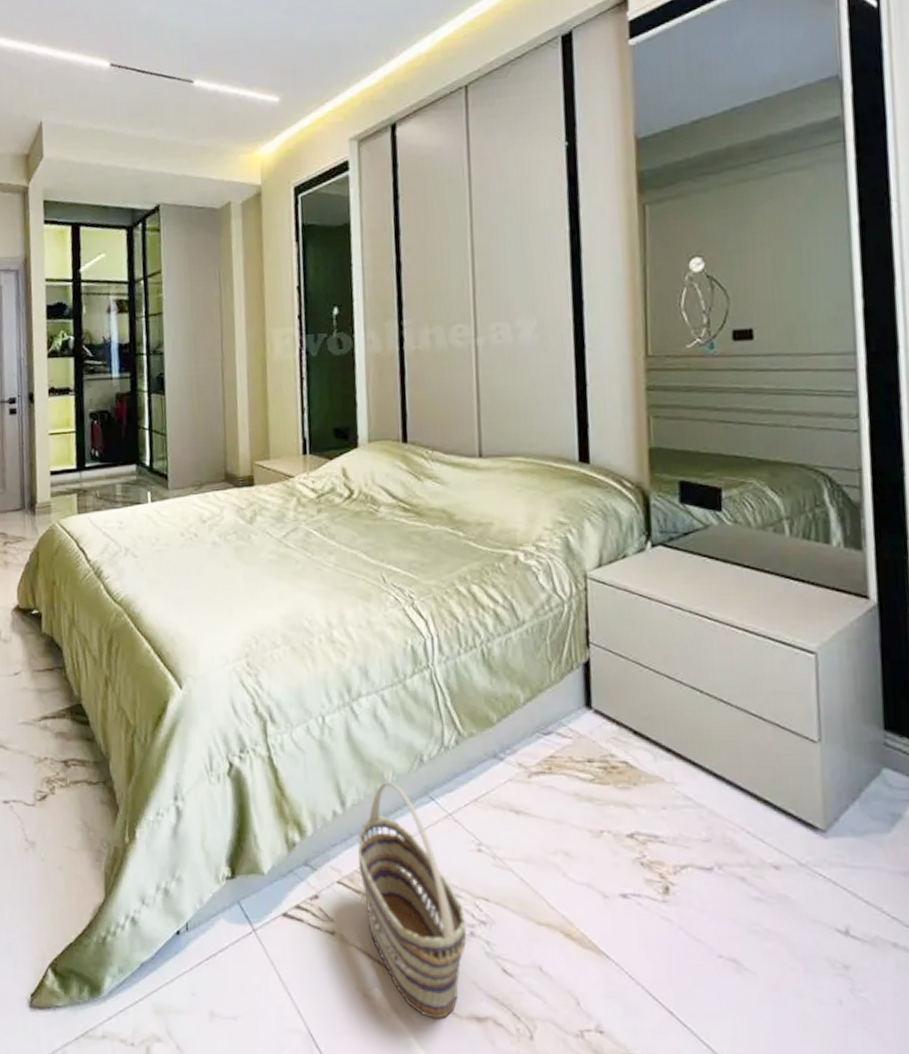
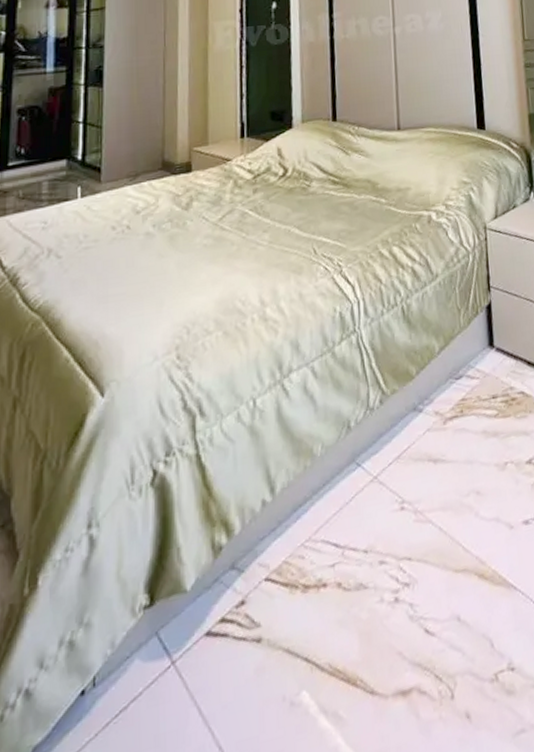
basket: present [358,782,467,1019] -> none [286,455,392,708]

